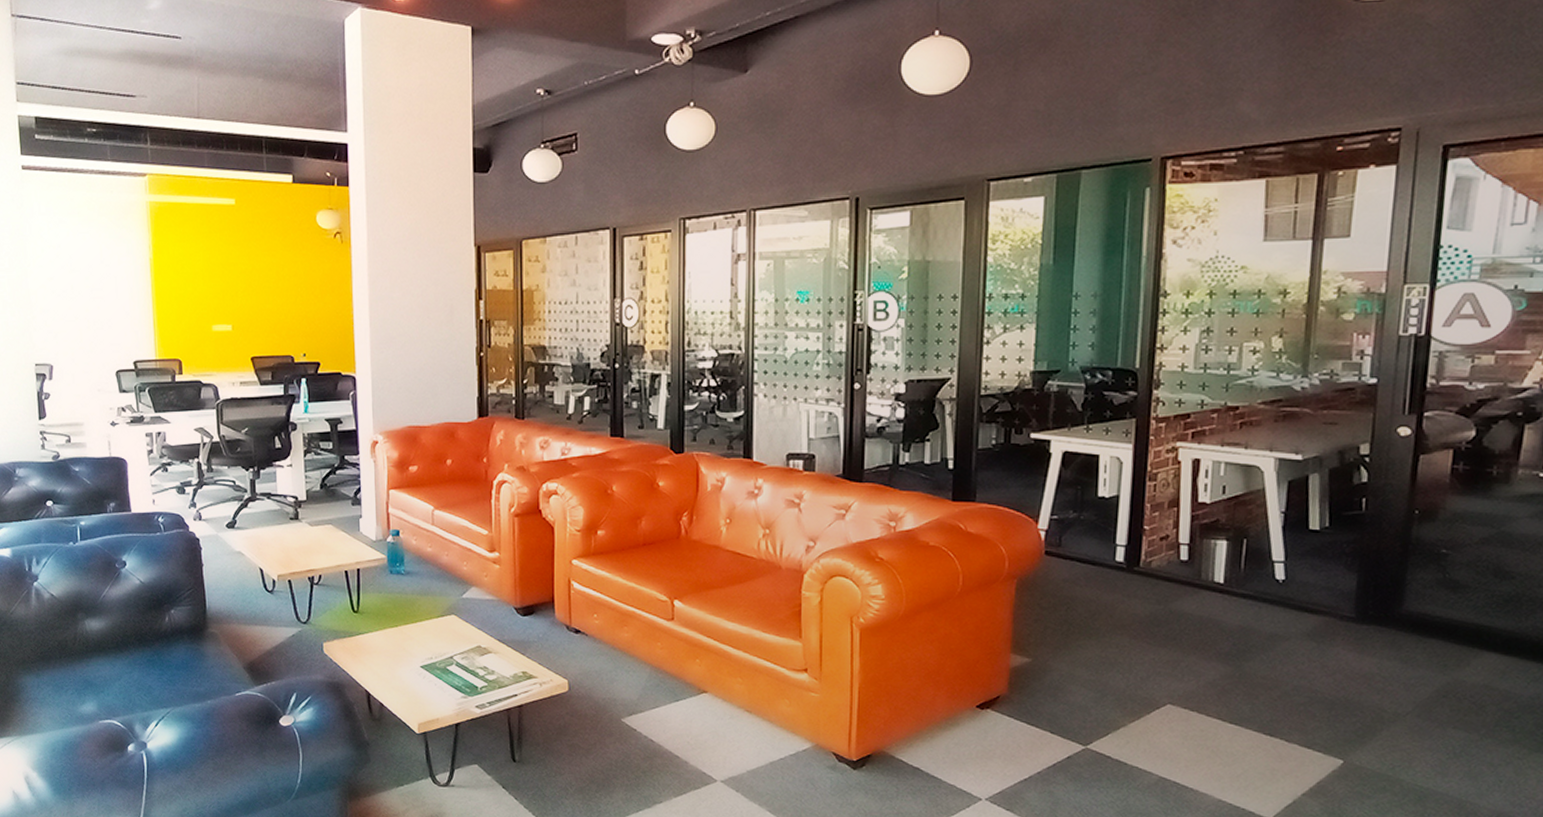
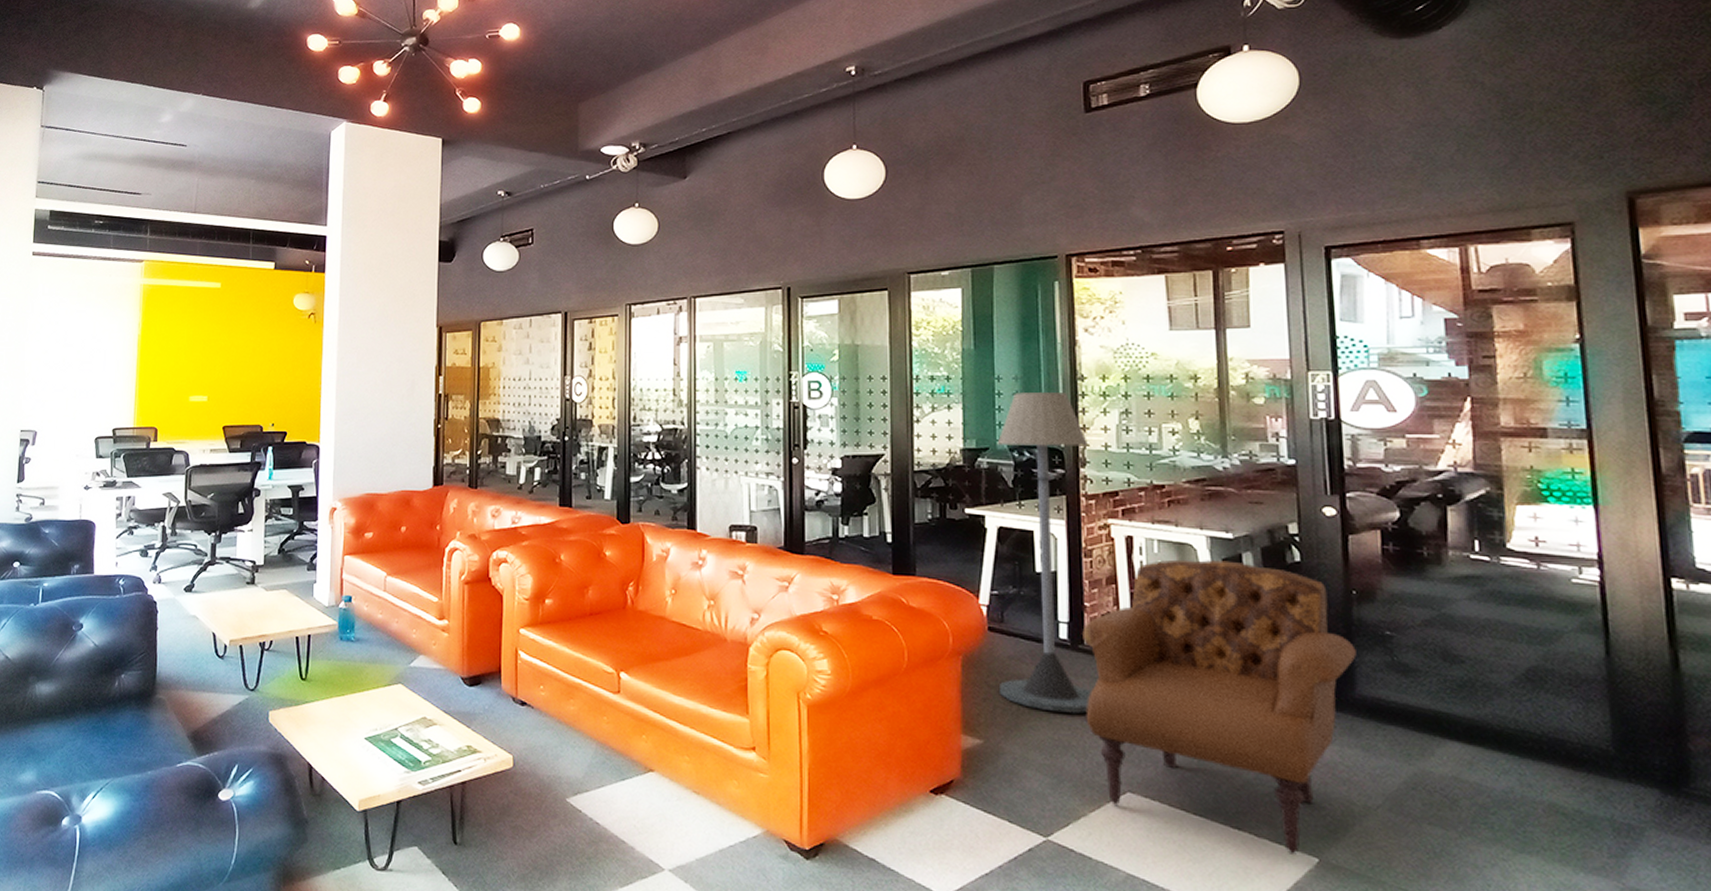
floor lamp: none [1052,310,1165,632] -> present [997,392,1093,713]
armchair: none [1134,482,1410,759] -> present [1082,559,1357,856]

